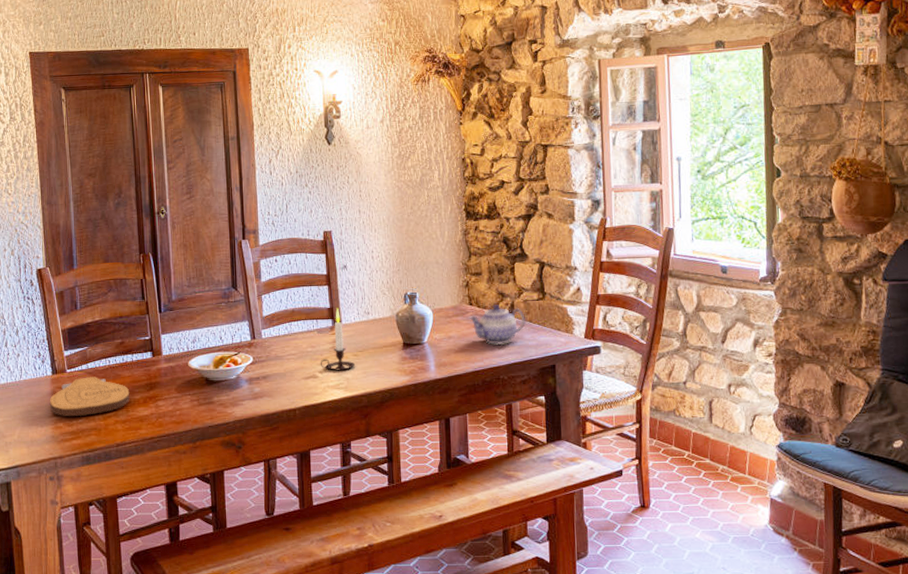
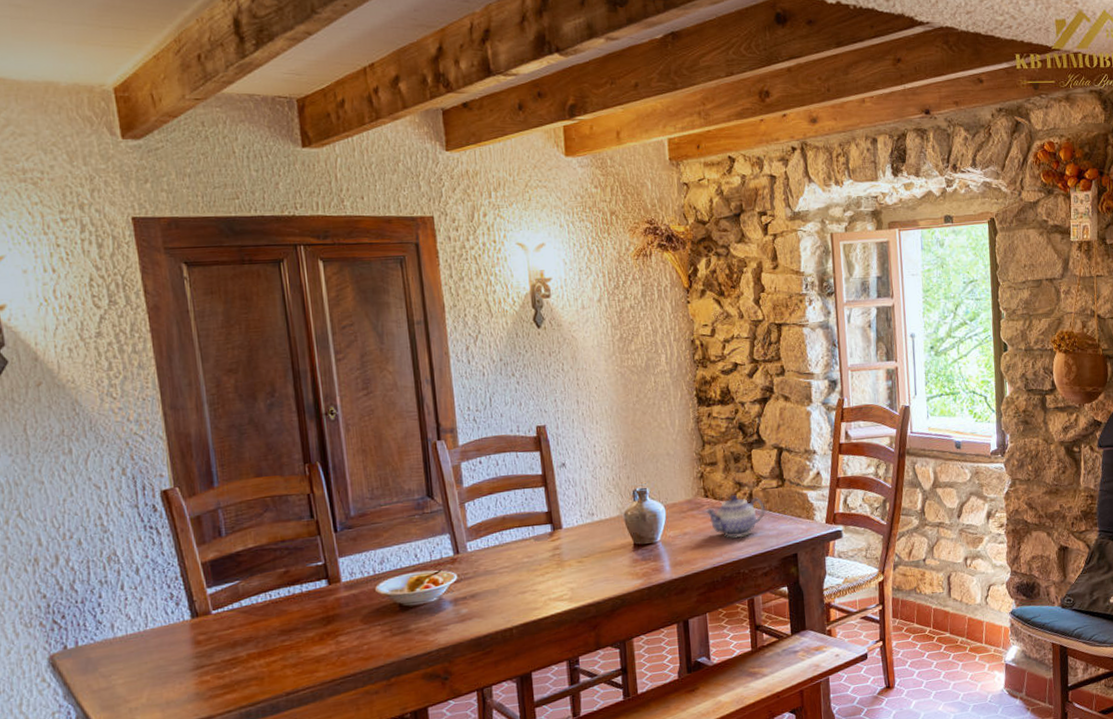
cutting board: present [49,377,130,416] -> none [189,615,301,668]
candle: present [320,308,355,371] -> none [539,511,579,581]

